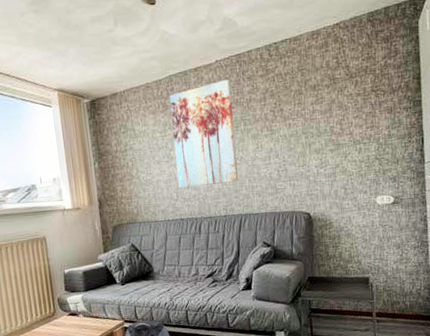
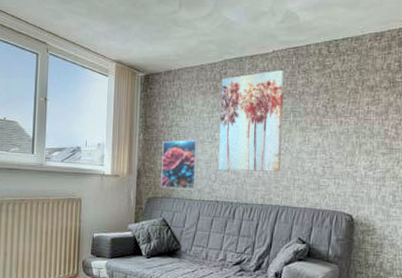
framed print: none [119,161,160,215] -> present [161,140,198,190]

